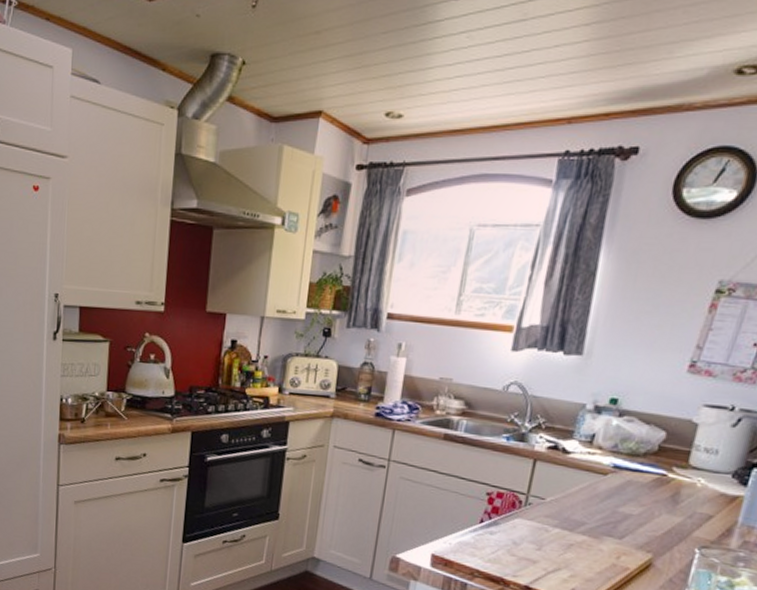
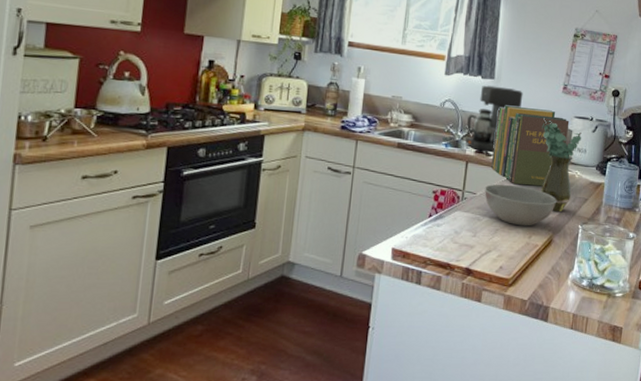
coffee maker: none [533,363,625,449] -> present [465,85,523,152]
bowl: none [556,489,664,545] -> present [484,184,557,226]
books: none [568,389,695,496] -> present [490,105,570,186]
vase: none [639,404,714,529] -> present [540,116,582,211]

